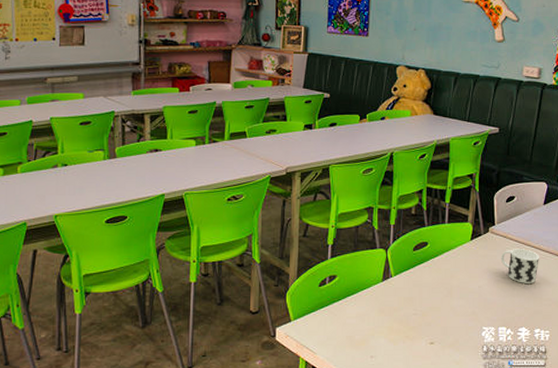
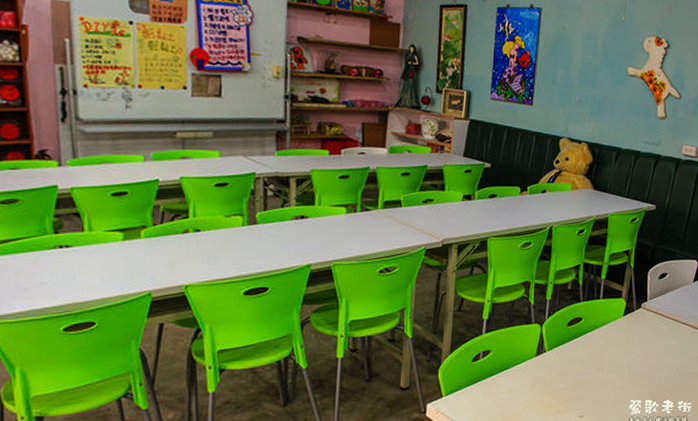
cup: present [500,249,539,283] -> none [650,324,687,358]

